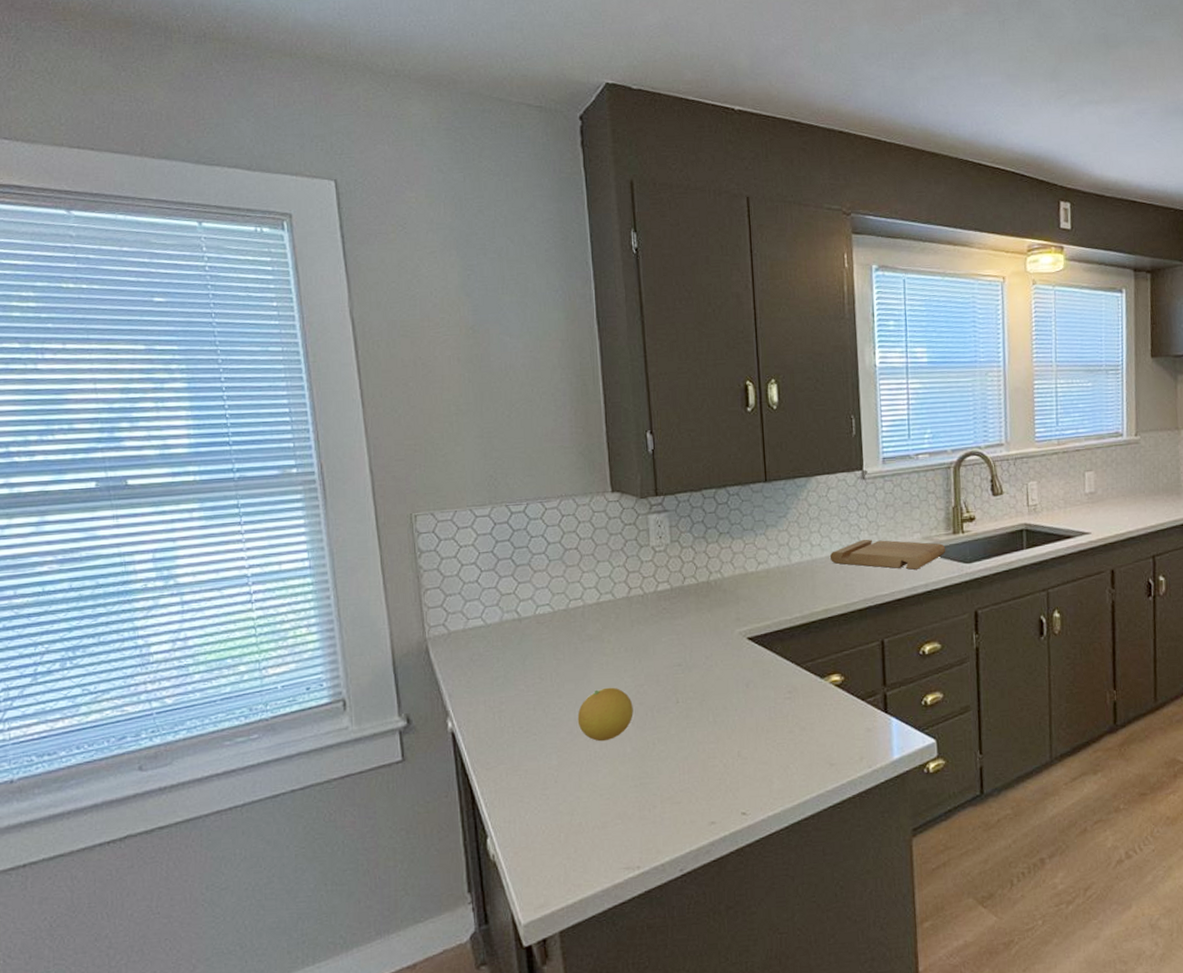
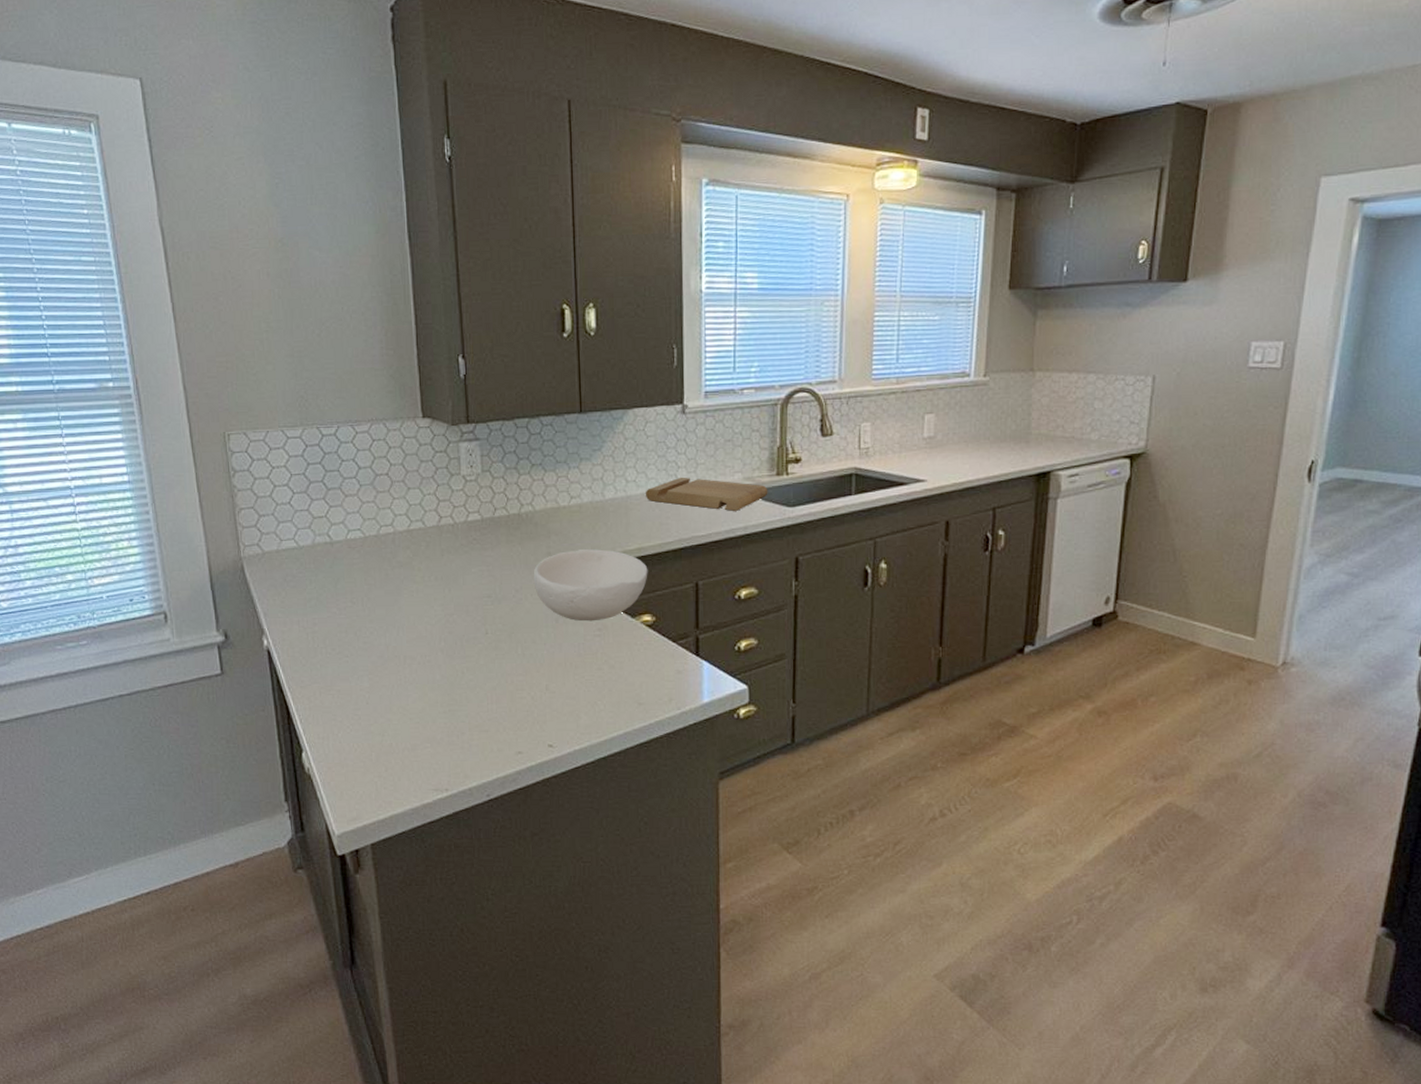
fruit: present [577,687,633,742] -> none [388,615,443,667]
bowl: none [723,612,835,685] -> present [533,548,648,622]

